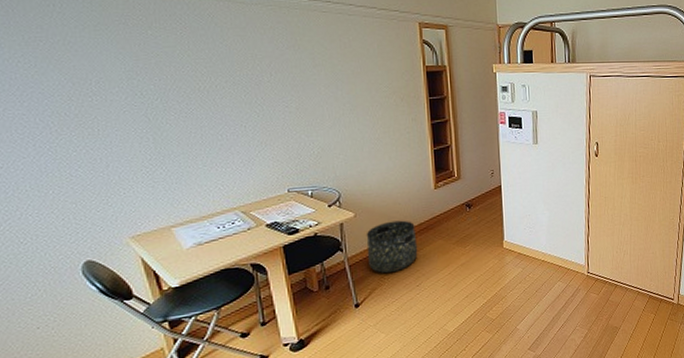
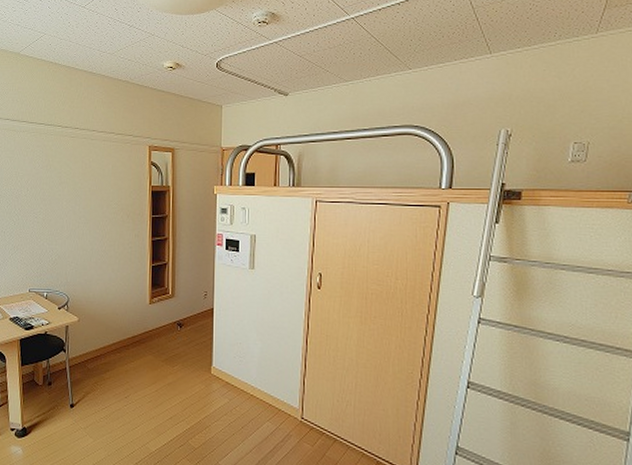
basket: present [366,220,418,273] -> none [85,330,130,379]

